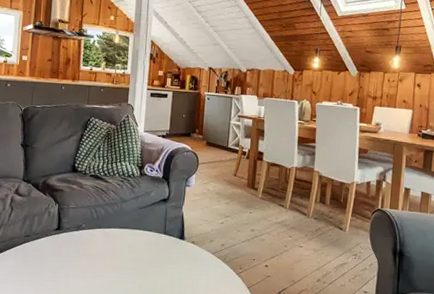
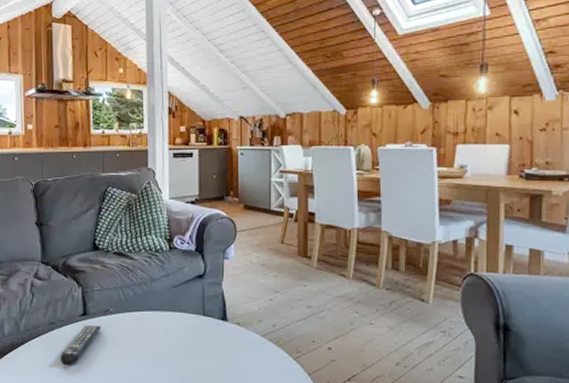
remote control: none [32,239,73,275] -> present [60,325,101,365]

